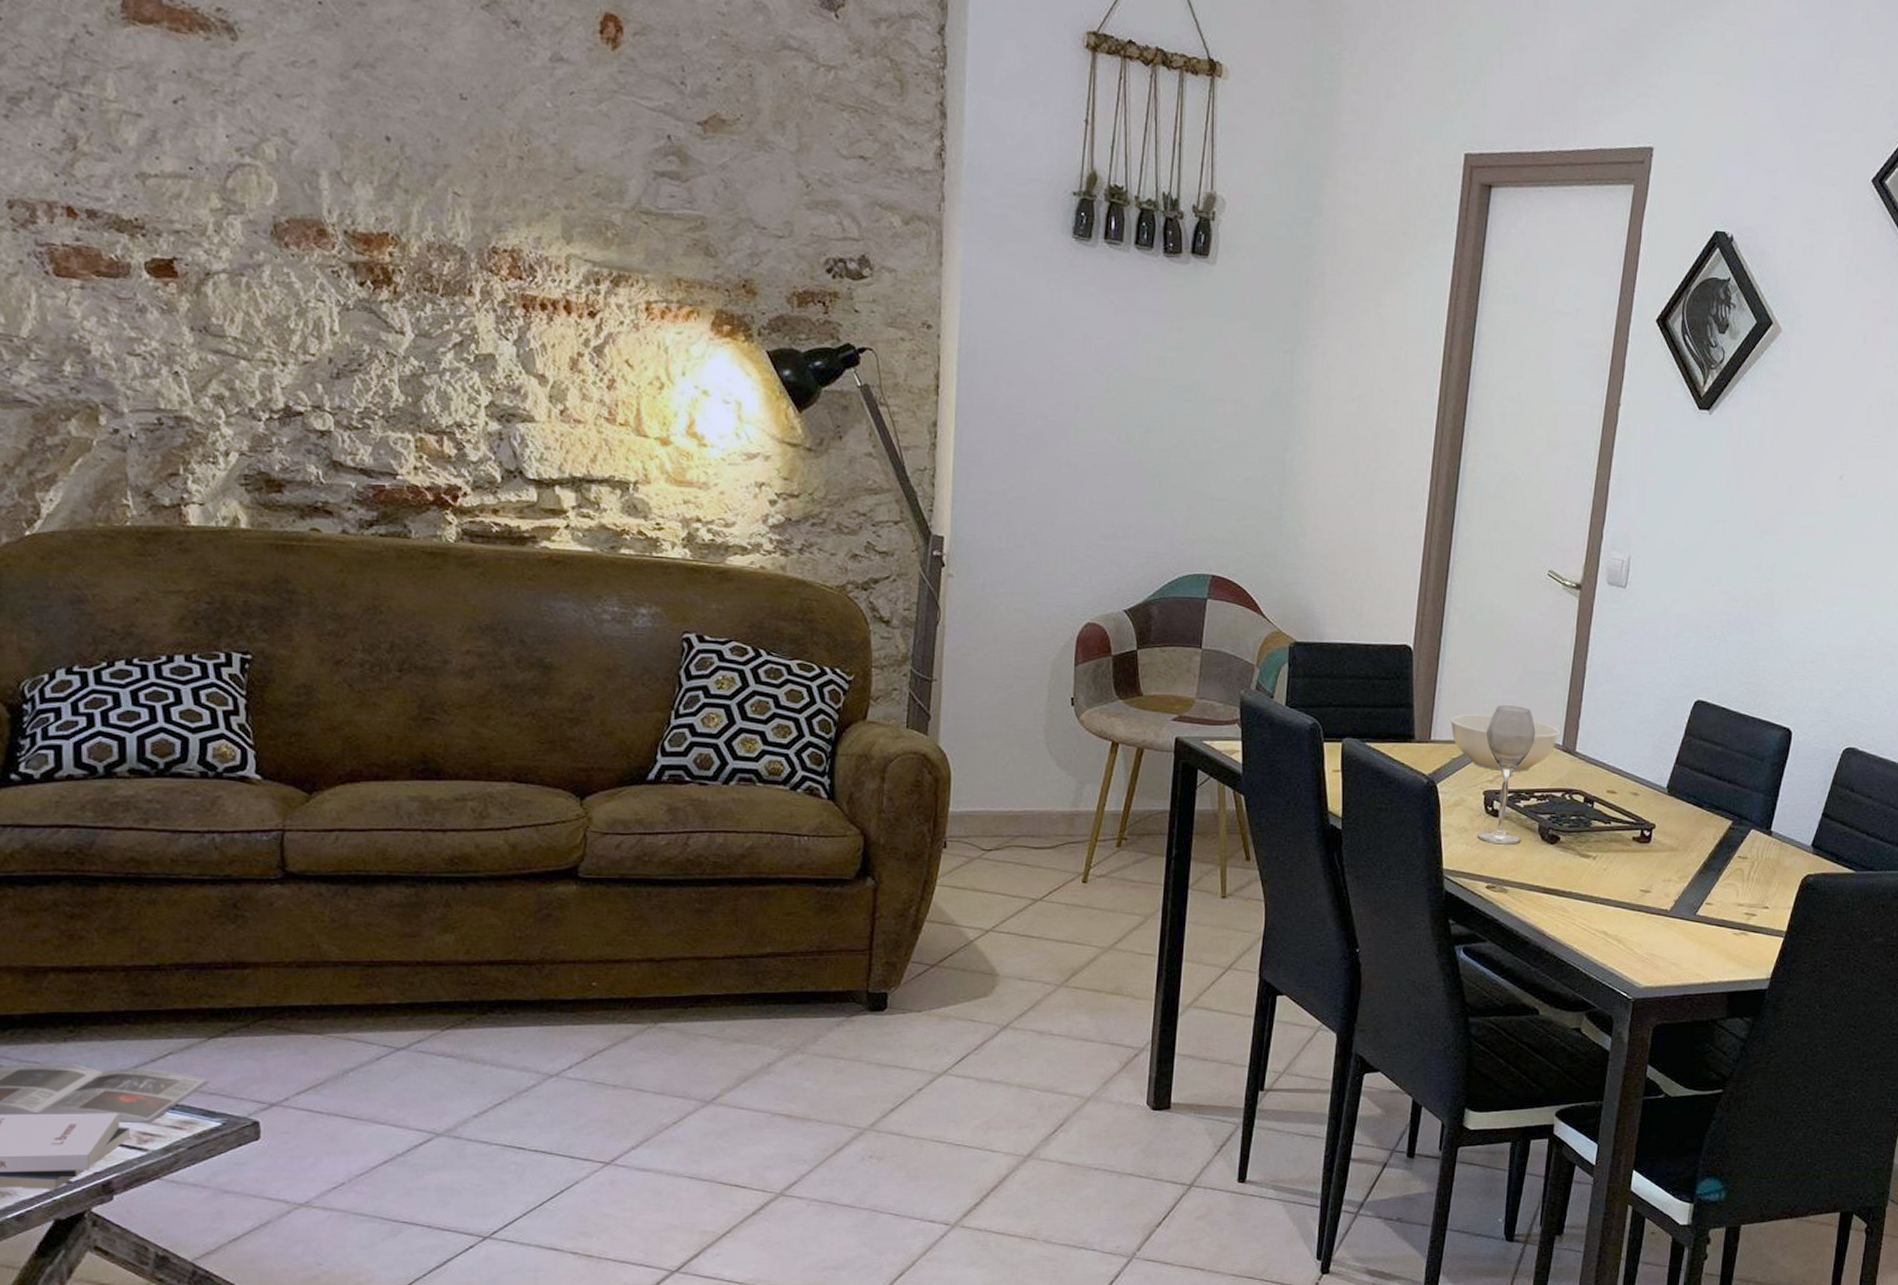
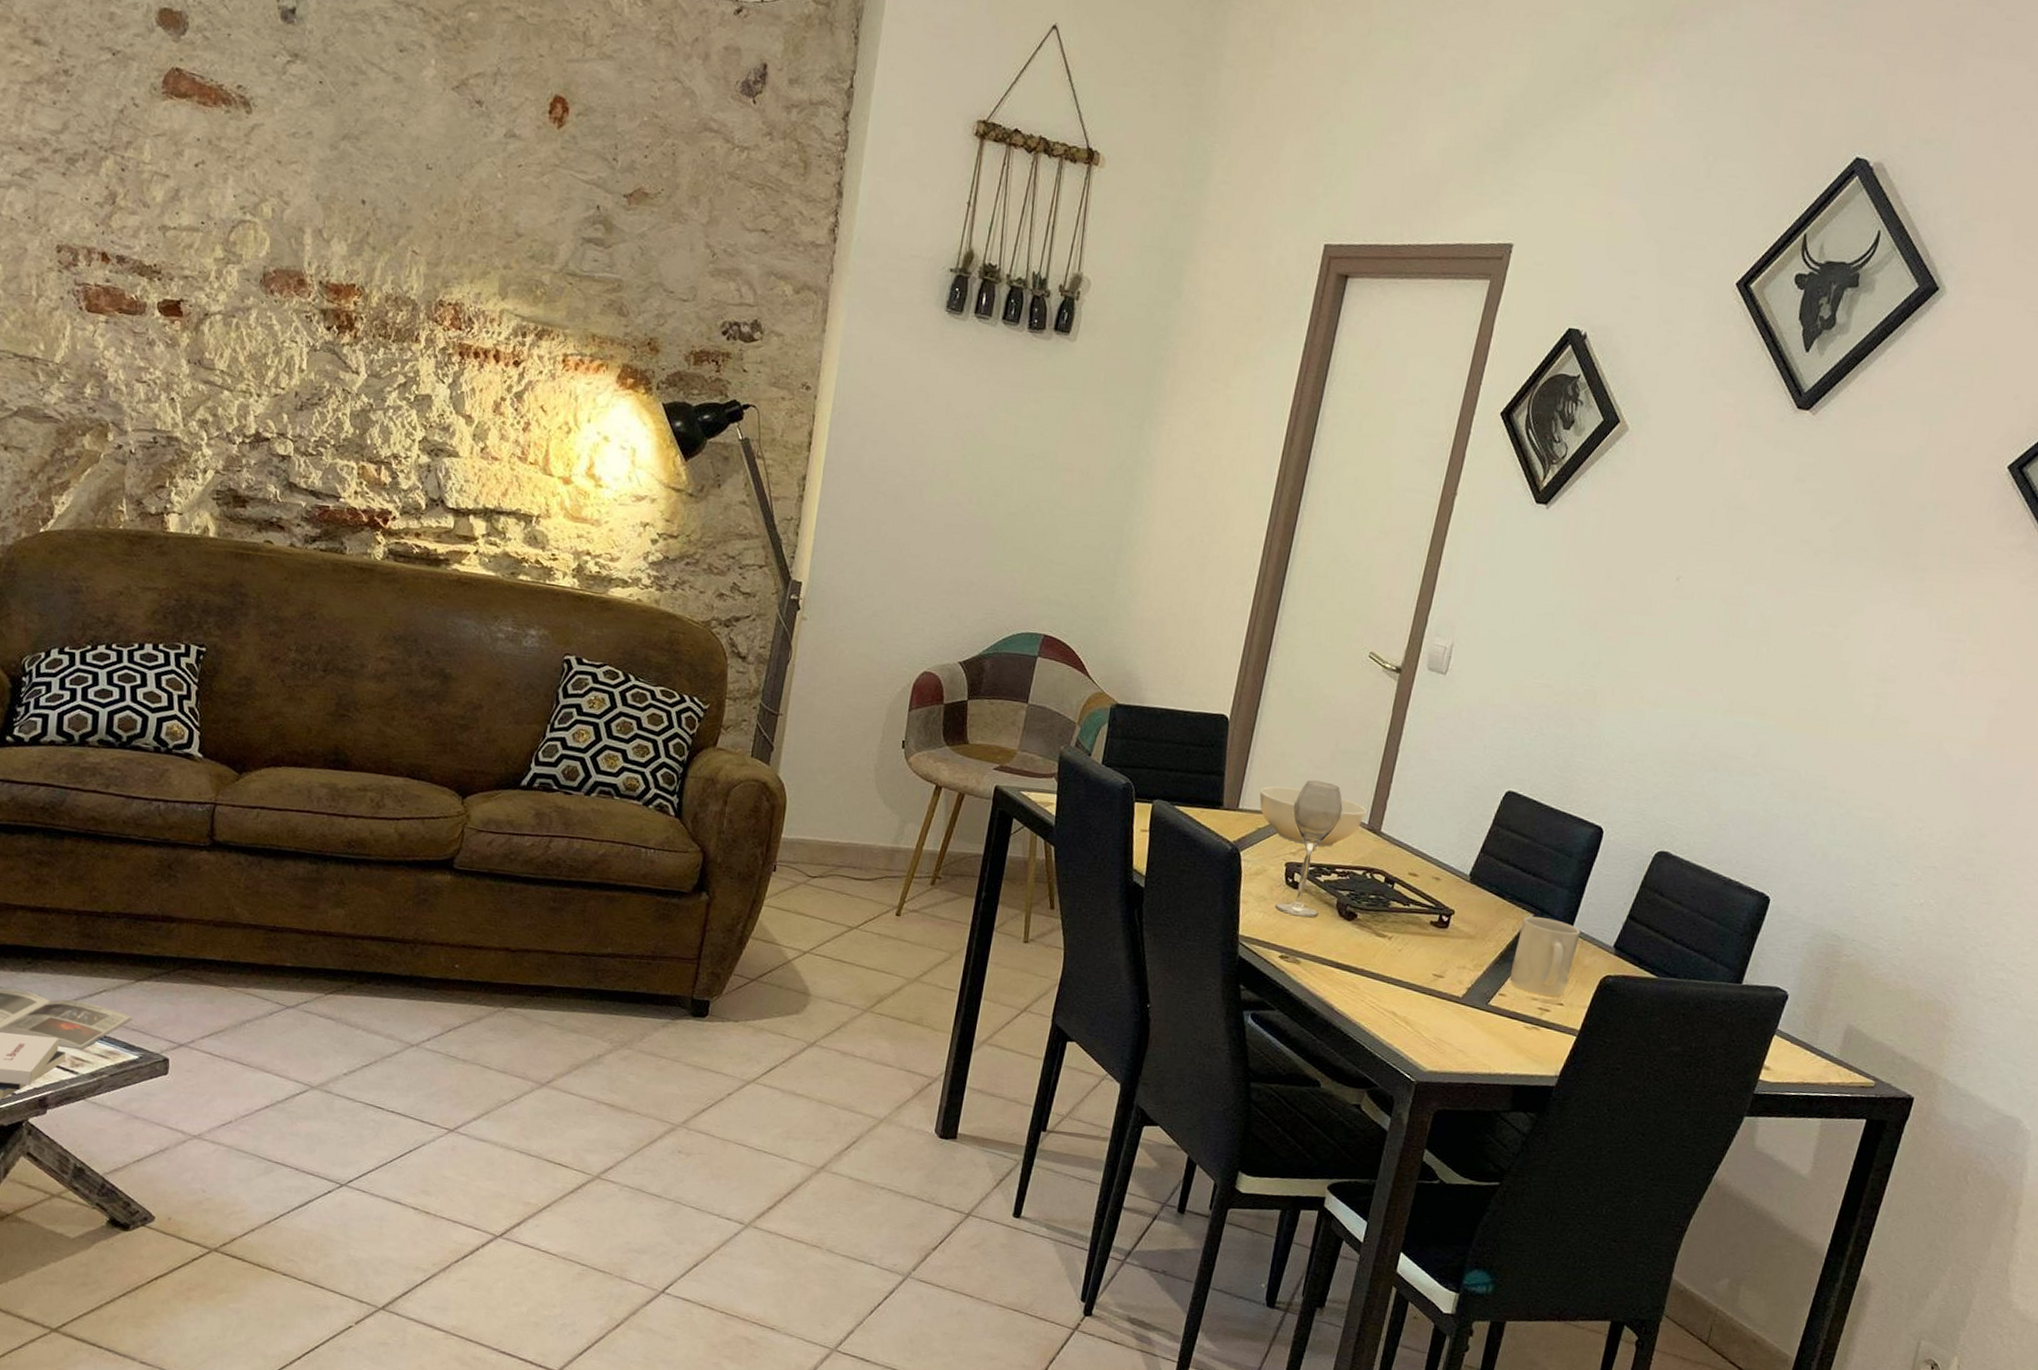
mug: none [1714,823,1779,901] -> present [1509,916,1581,997]

